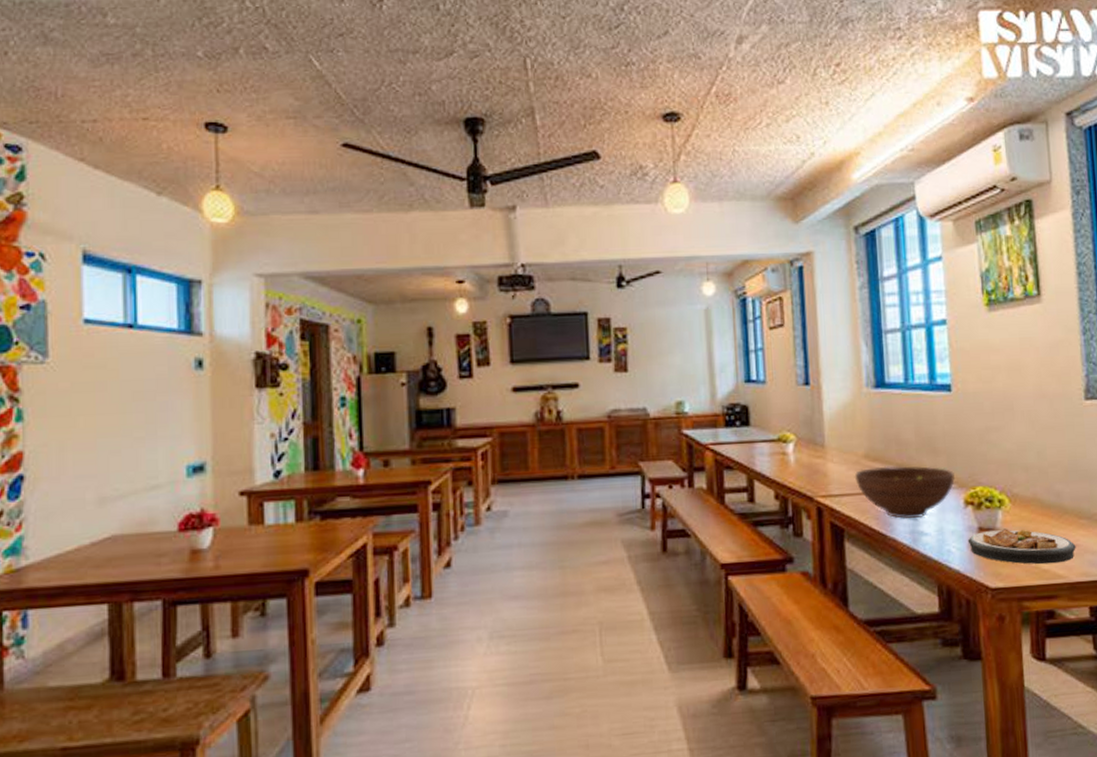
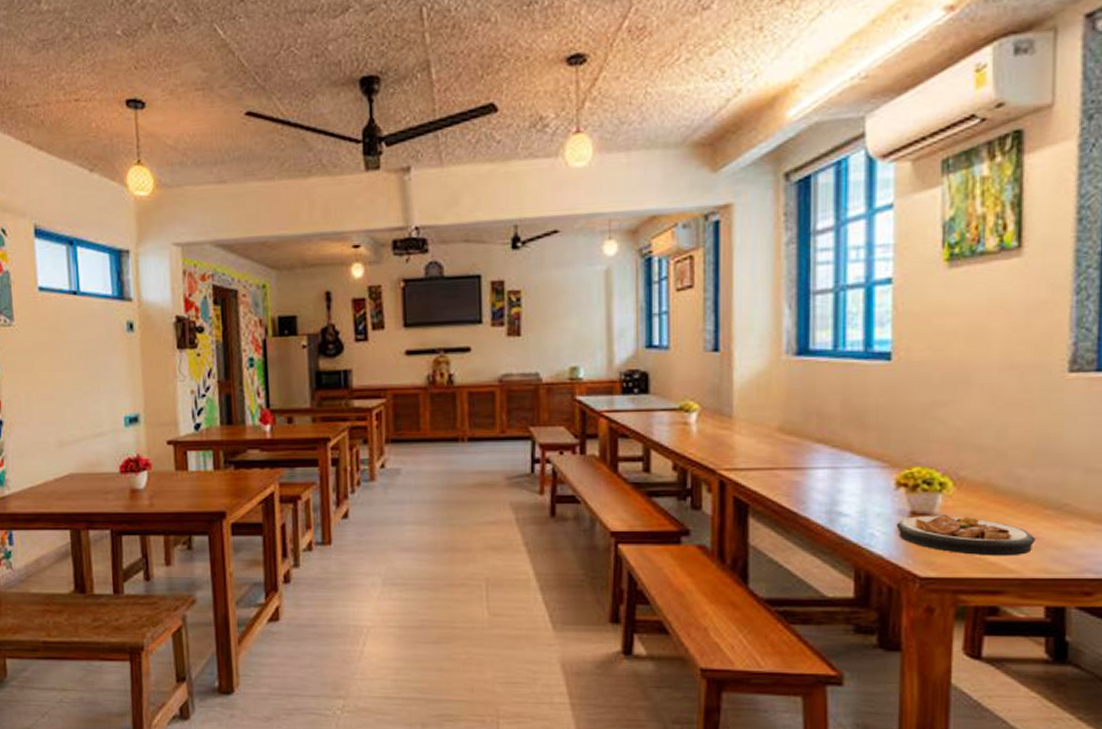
fruit bowl: present [854,466,955,519] -> none [764,440,886,497]

